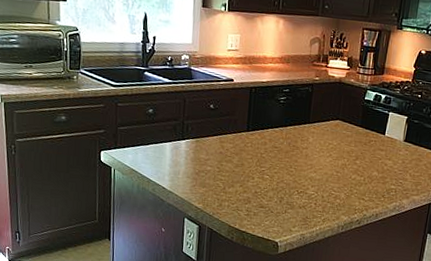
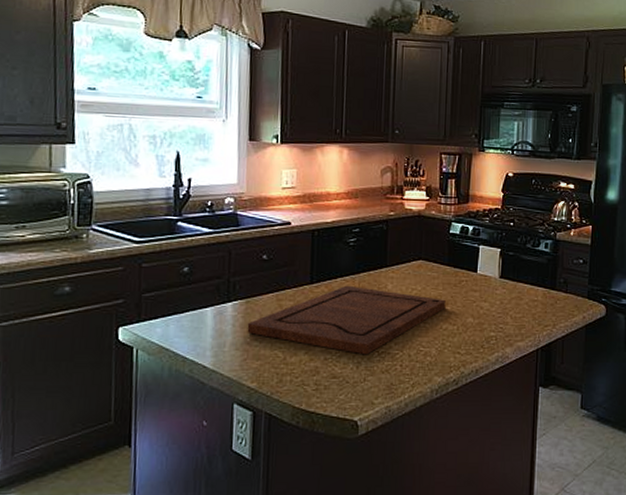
cutting board: none [196,135,356,193] -> present [247,285,446,355]

